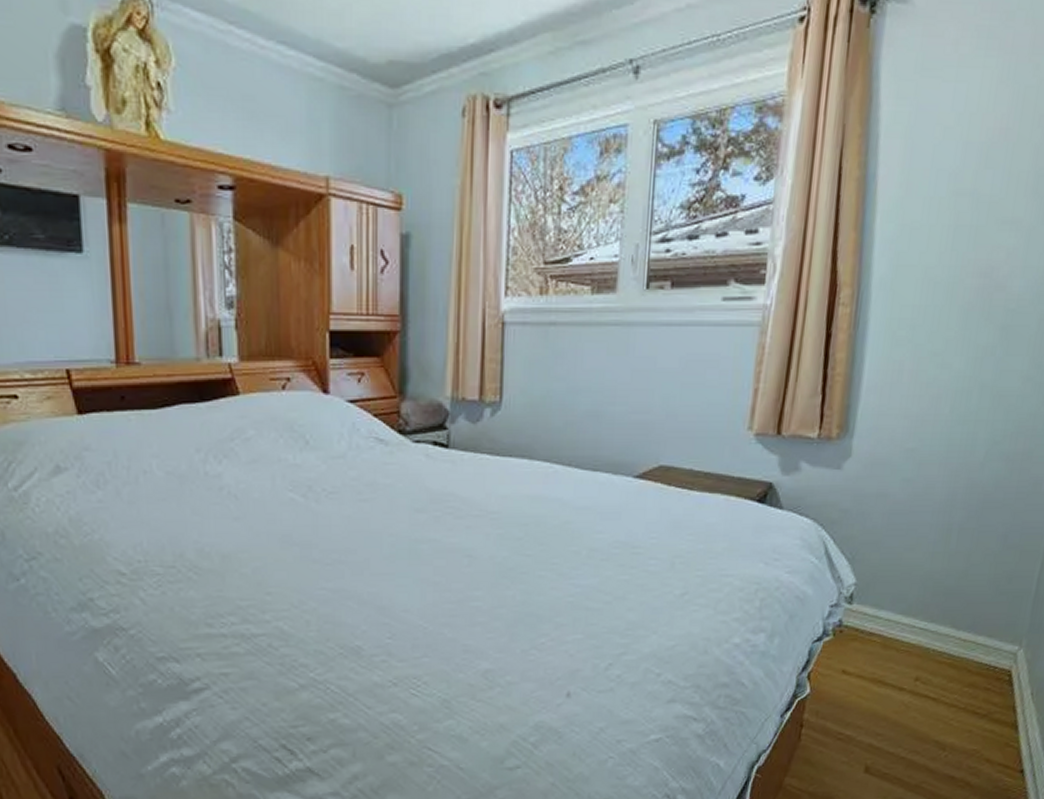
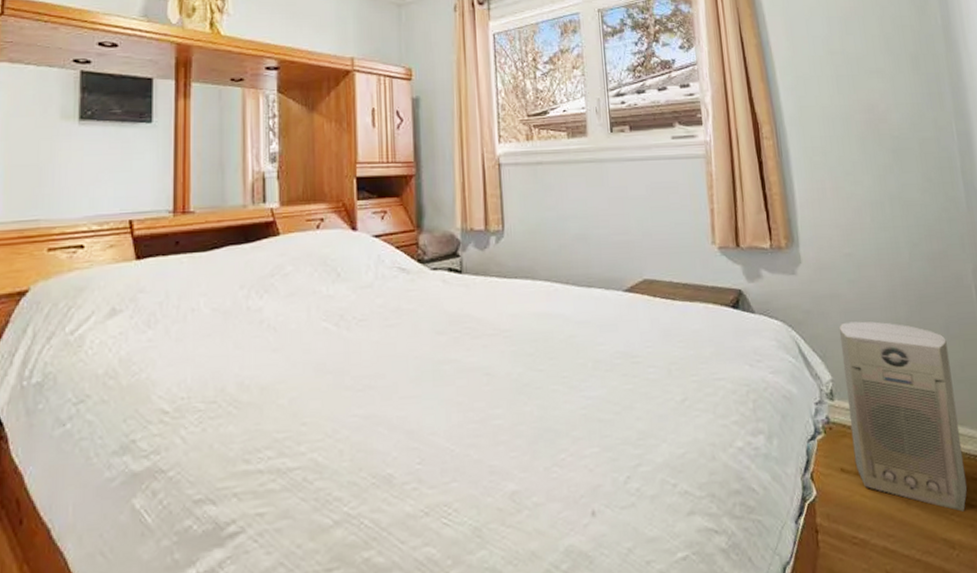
air purifier: none [859,524,1001,718] -> present [839,321,968,512]

